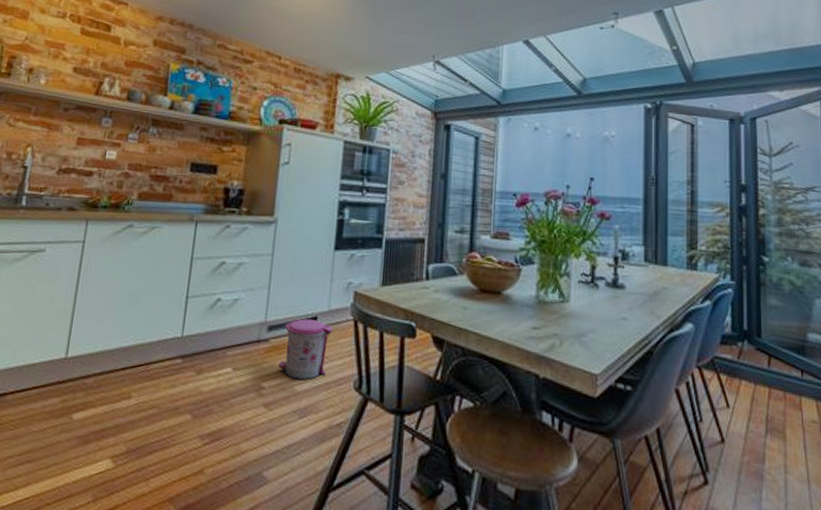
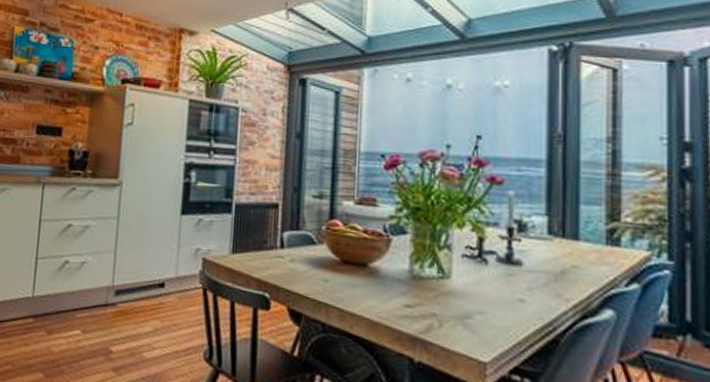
trash can: present [278,318,333,380] -> none [126,284,181,347]

